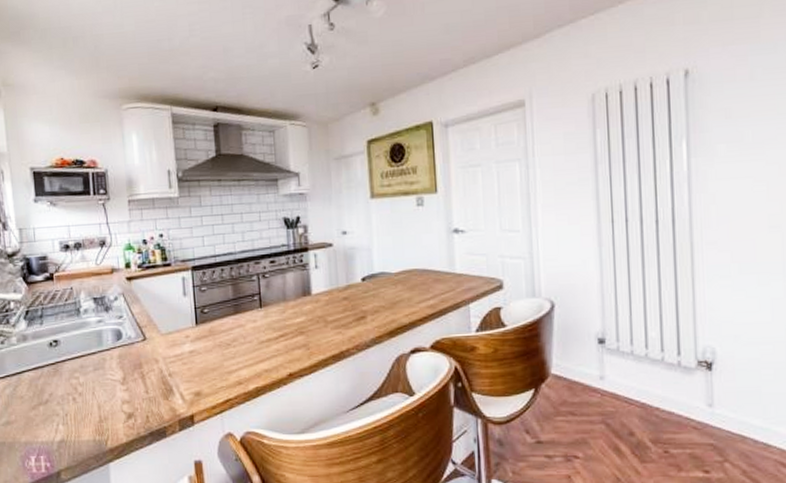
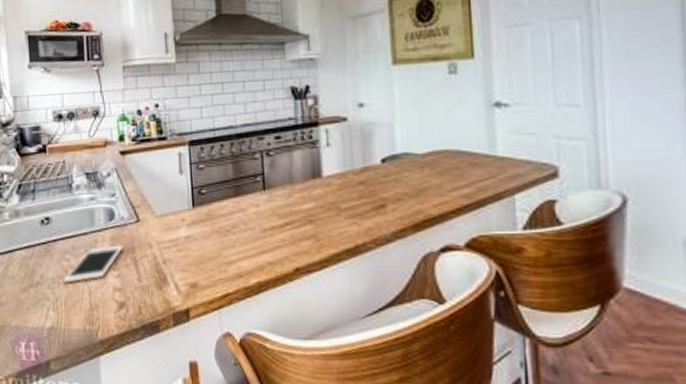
cell phone: none [72,361,131,399] -> present [63,245,123,283]

